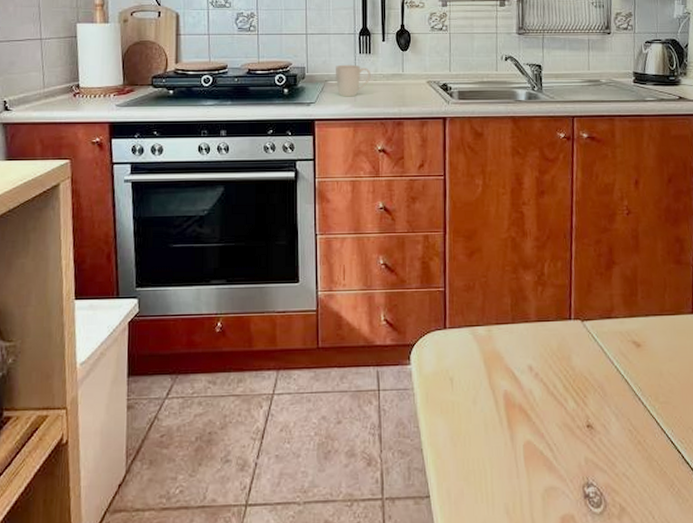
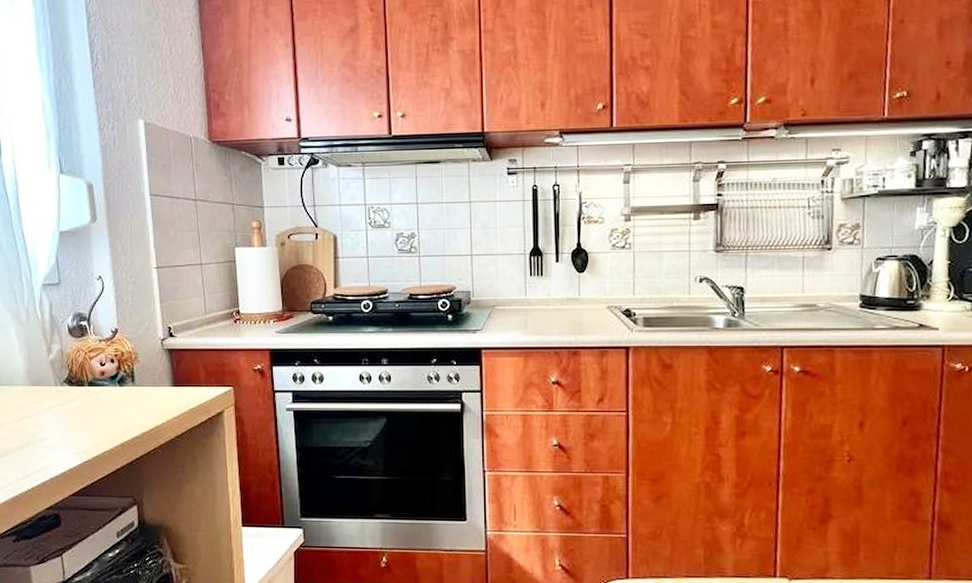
mug: present [336,64,371,97] -> none [504,288,543,324]

